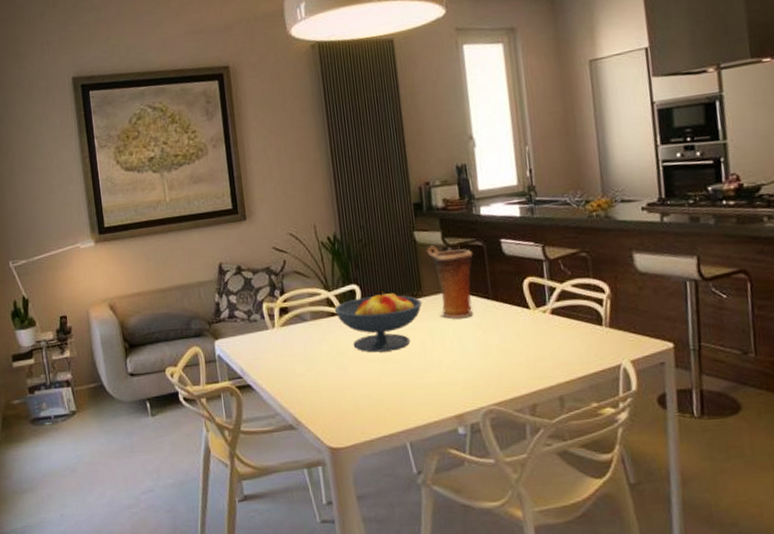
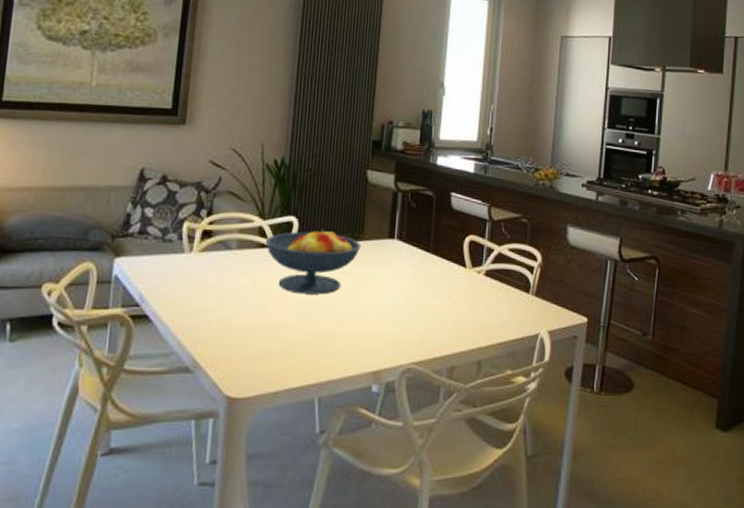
vase: present [427,245,474,319] -> none [377,188,422,268]

